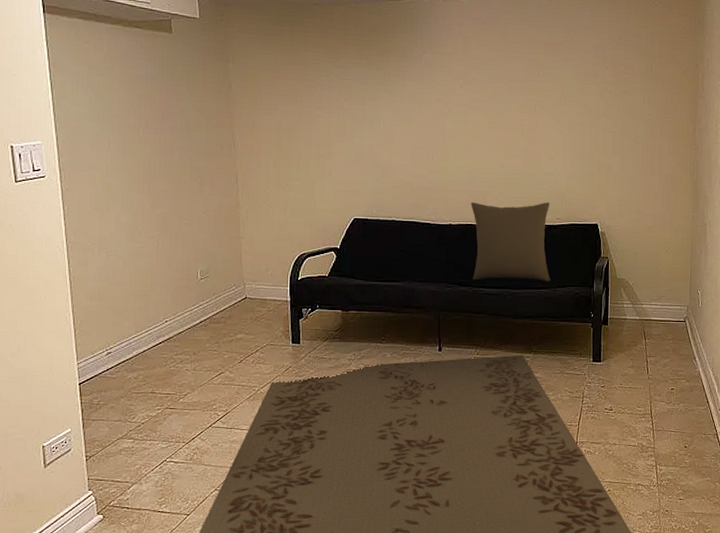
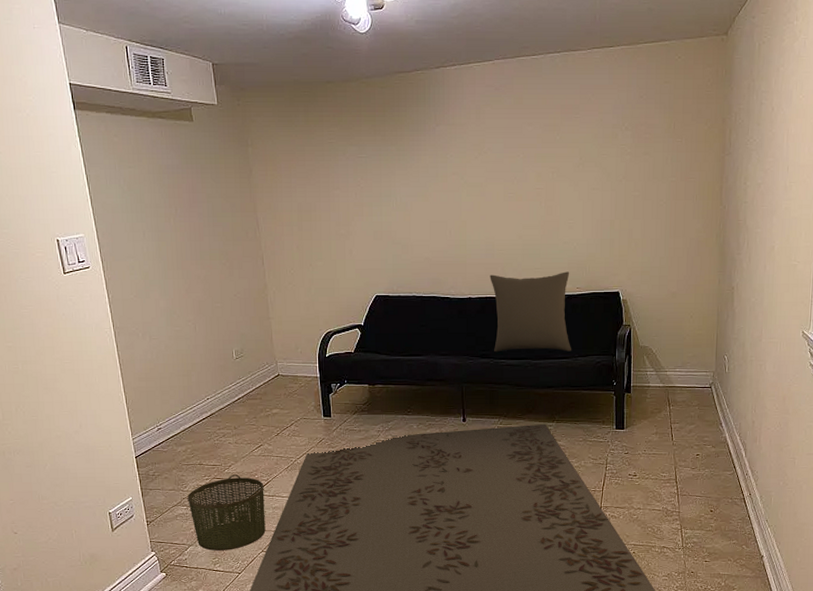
basket: none [135,404,222,489] -> present [187,474,266,551]

